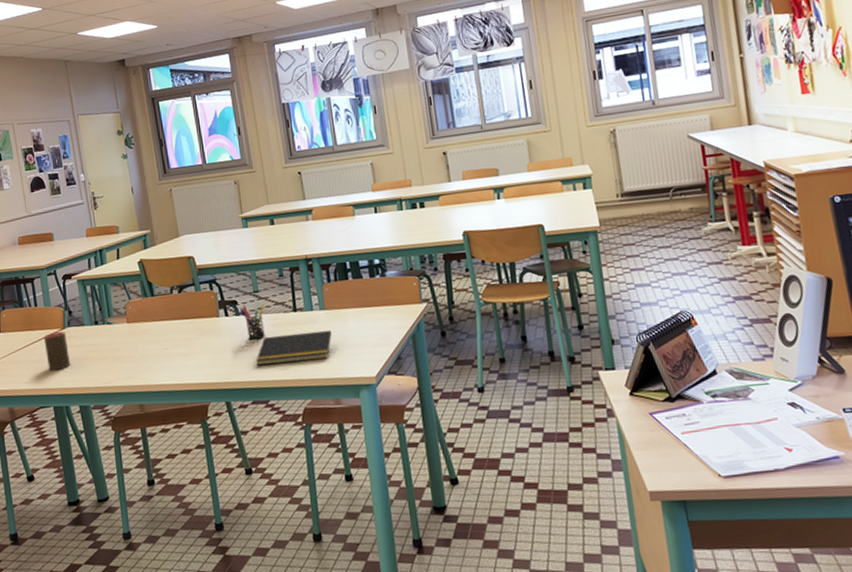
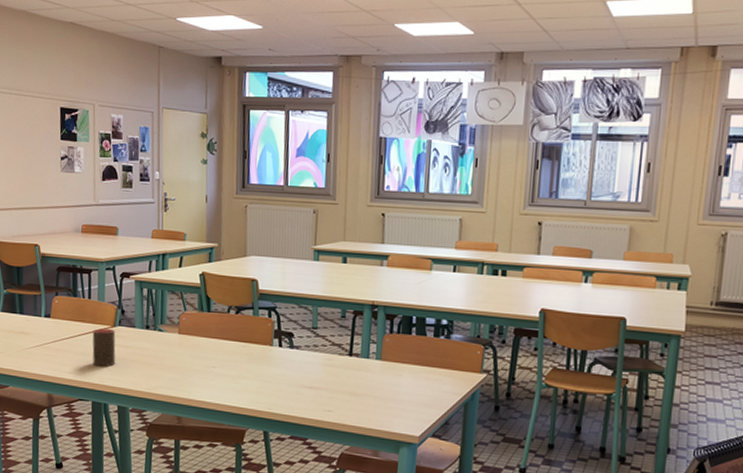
pen holder: present [240,304,265,340] -> none [295,339,320,377]
notepad: present [256,329,332,366] -> none [301,375,384,410]

